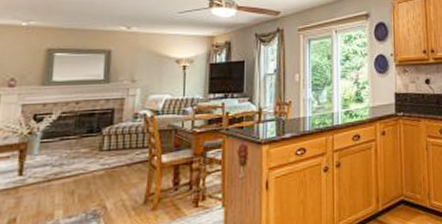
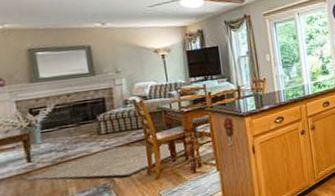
rug: none [8,166,193,204] -> present [22,142,187,181]

